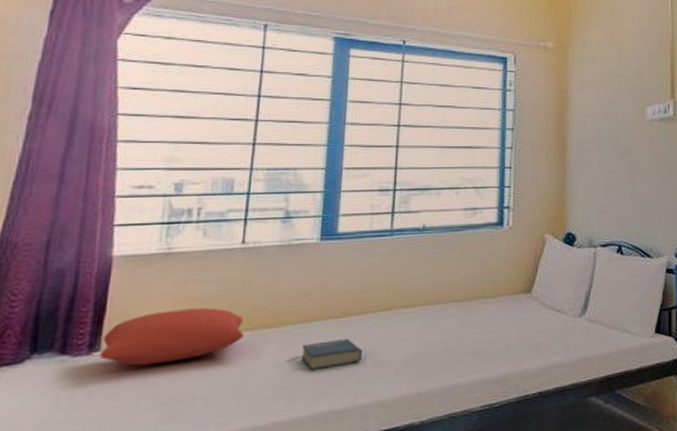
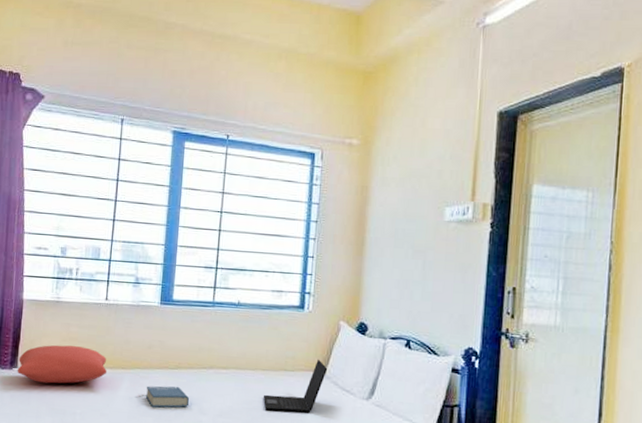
laptop: none [458,279,534,349] -> present [263,359,328,413]

